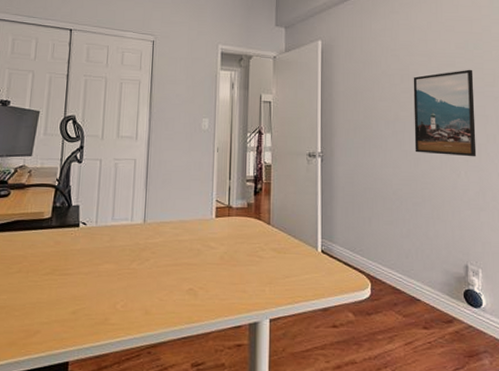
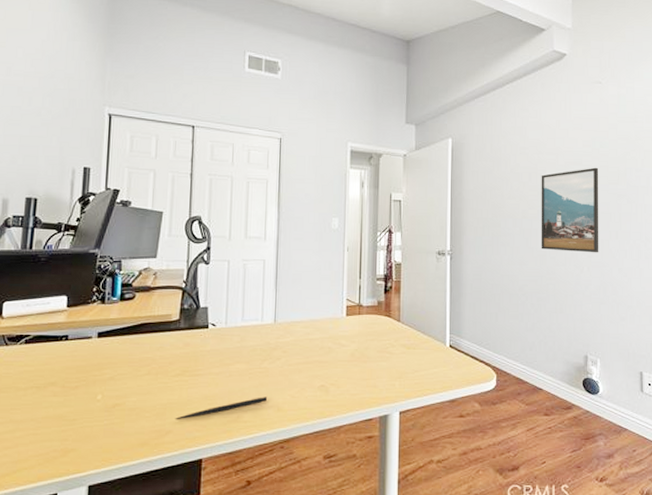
pen: none [43,299,136,320] -> present [175,397,268,420]

